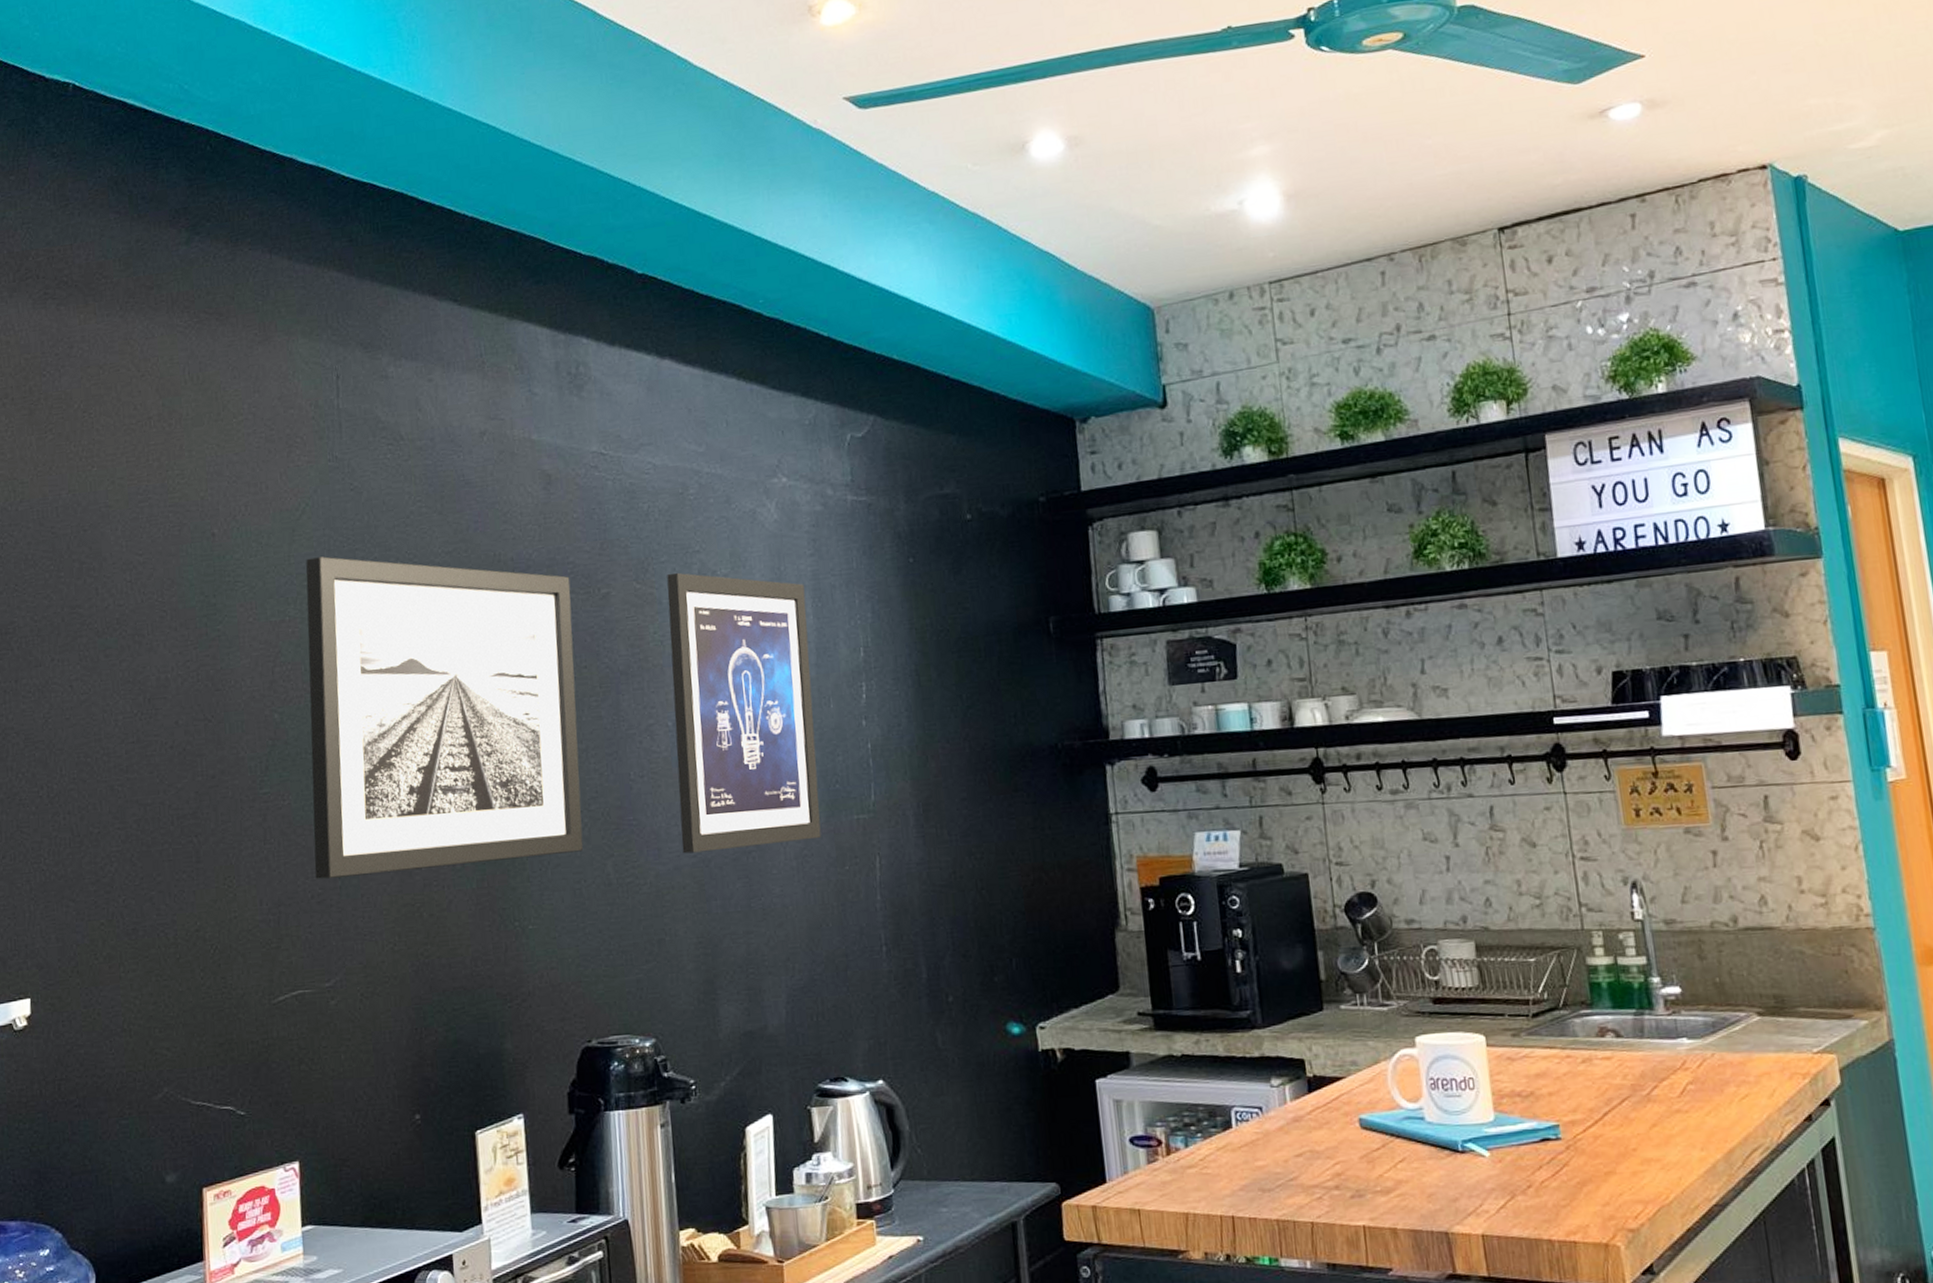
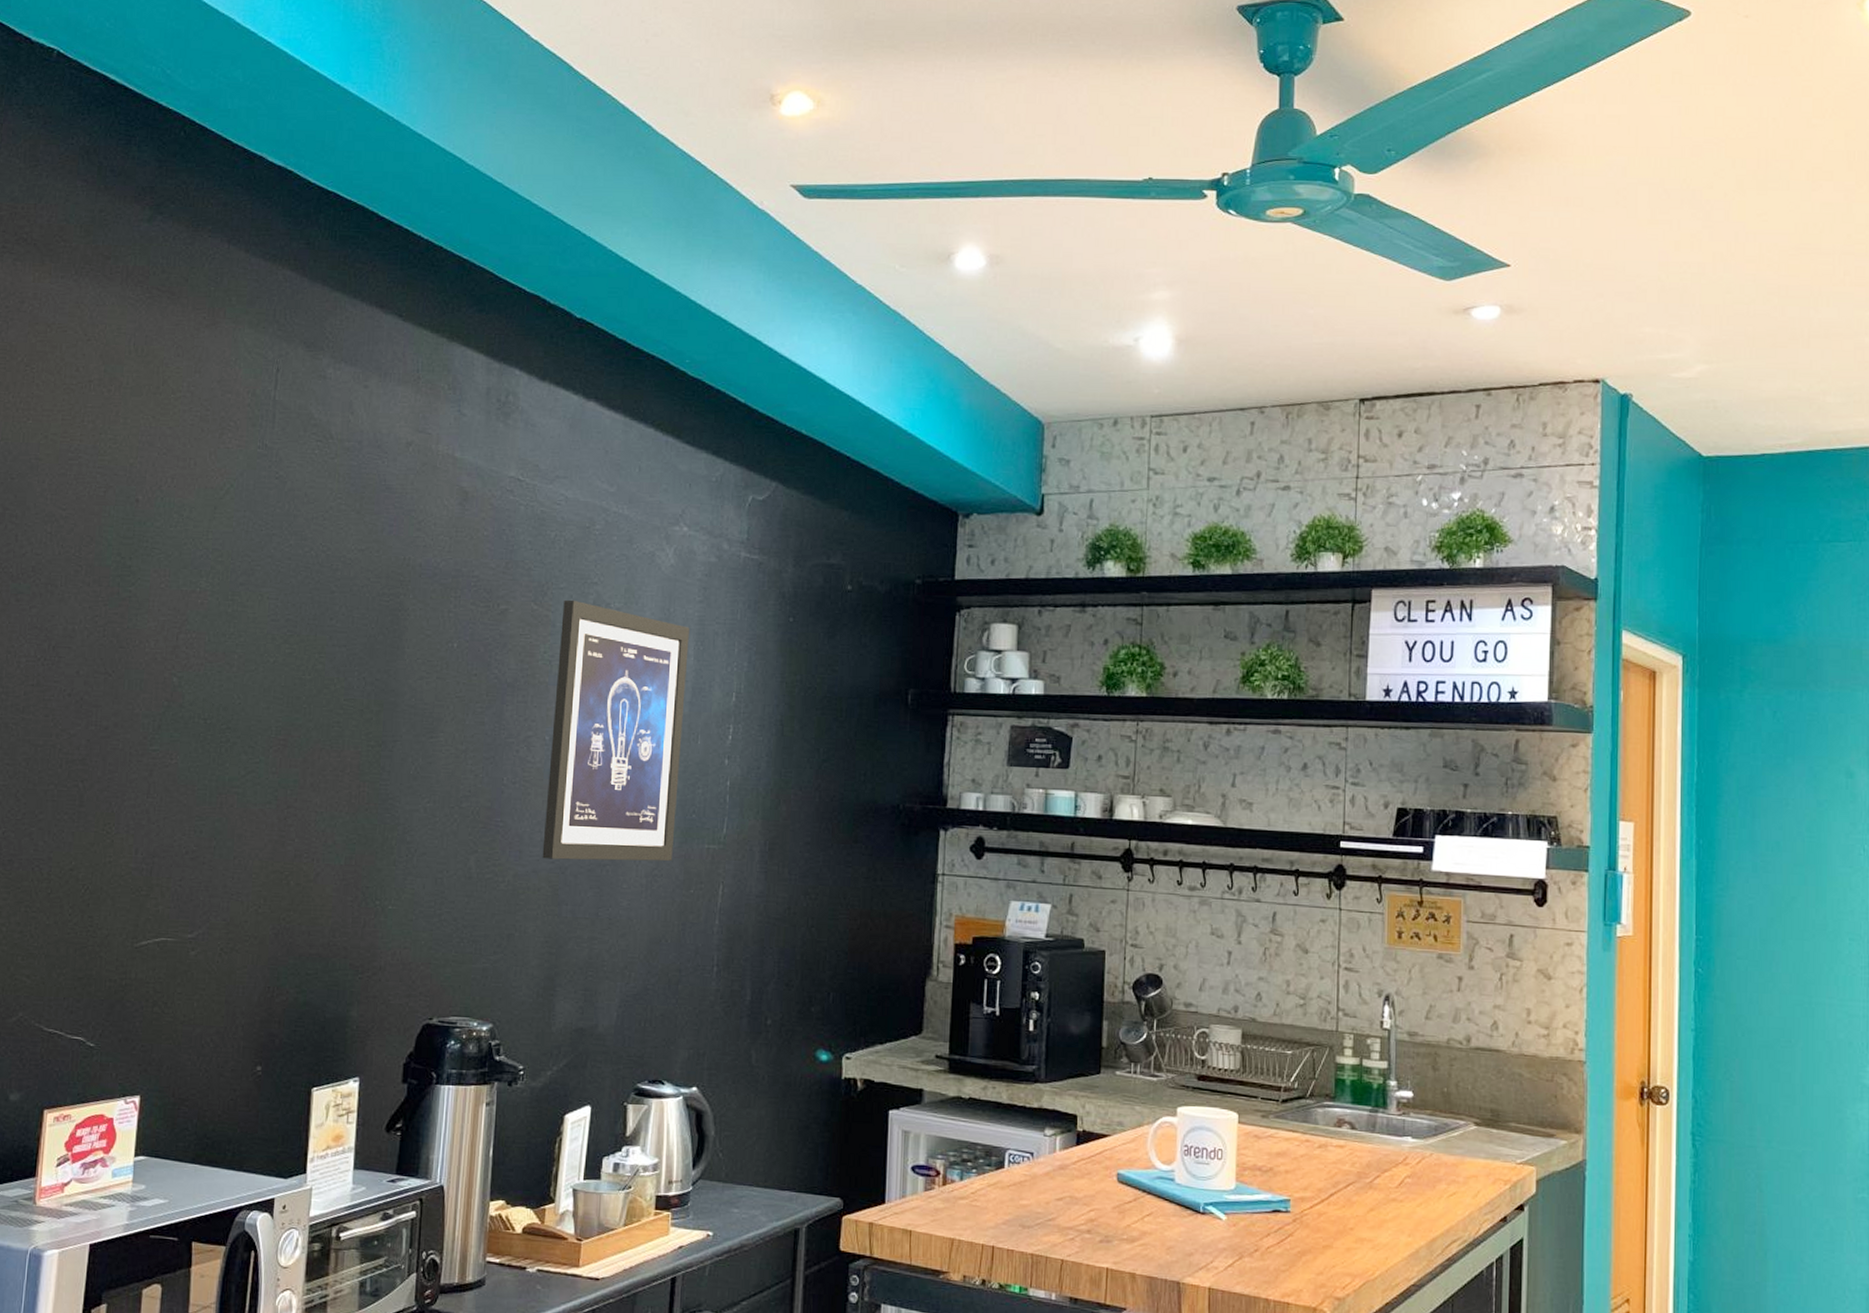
wall art: present [306,556,583,879] -> none [192,536,472,844]

